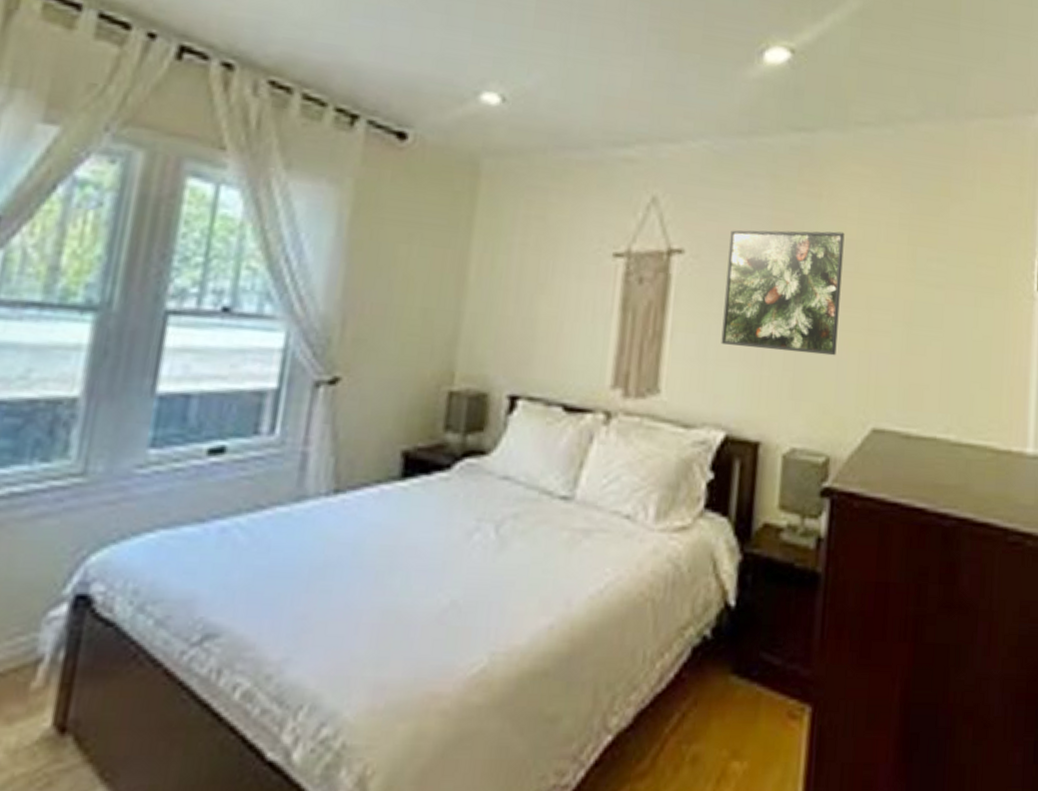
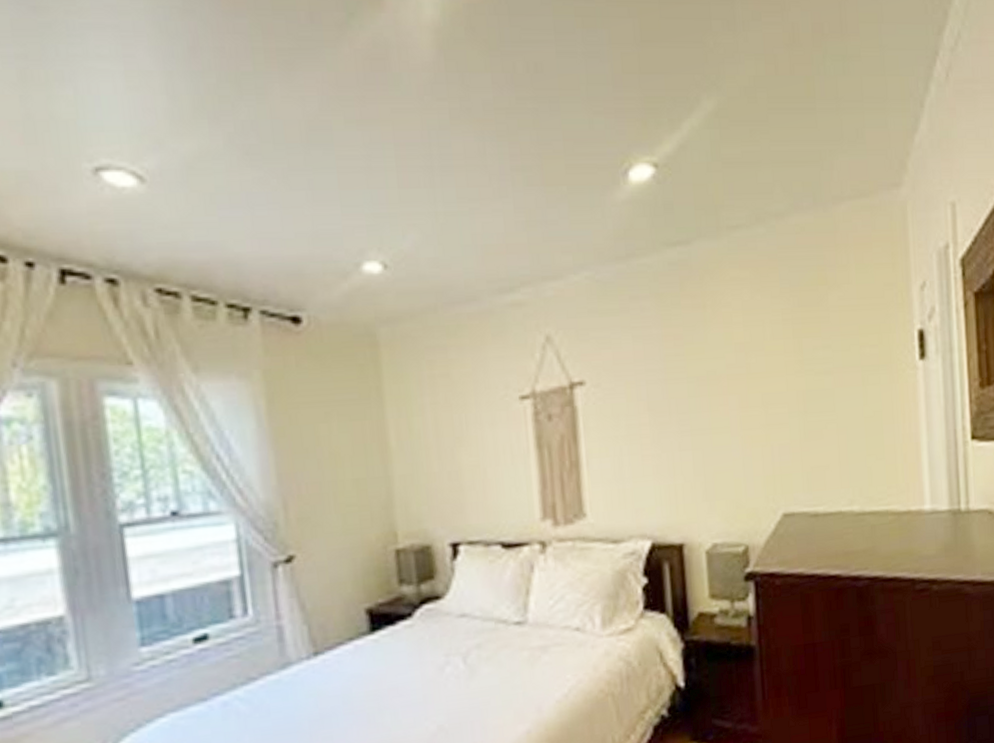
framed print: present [721,230,845,356] -> none [625,337,741,462]

